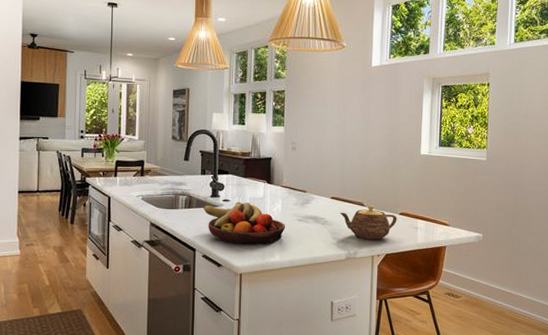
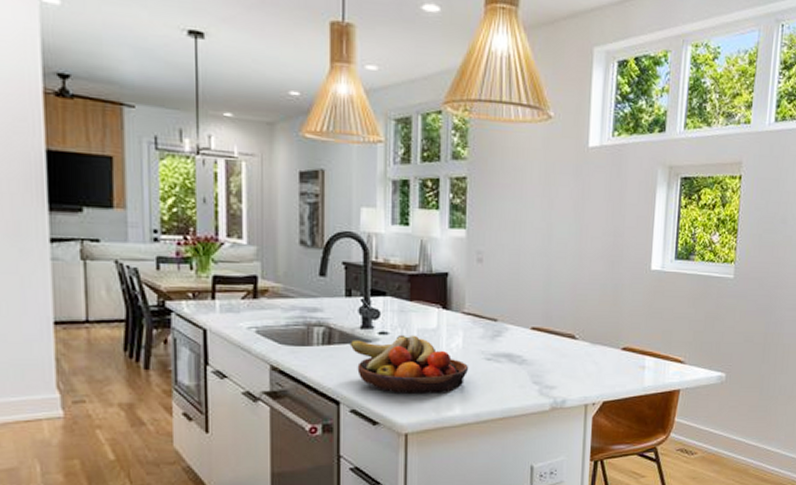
teapot: present [339,205,397,239] -> none [543,338,619,383]

